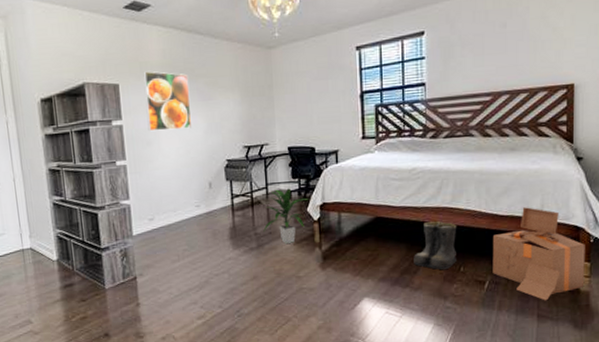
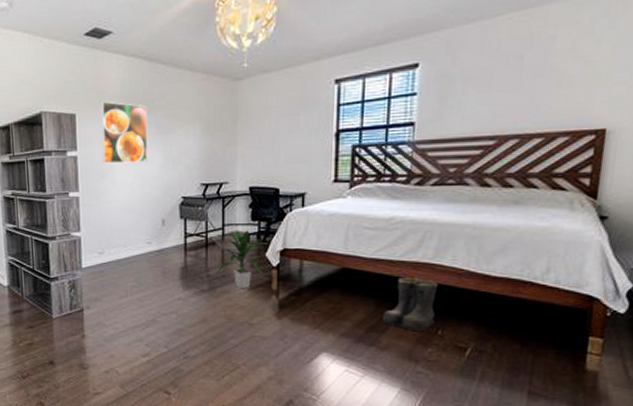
cardboard box: present [492,207,585,301] -> none [477,270,599,377]

